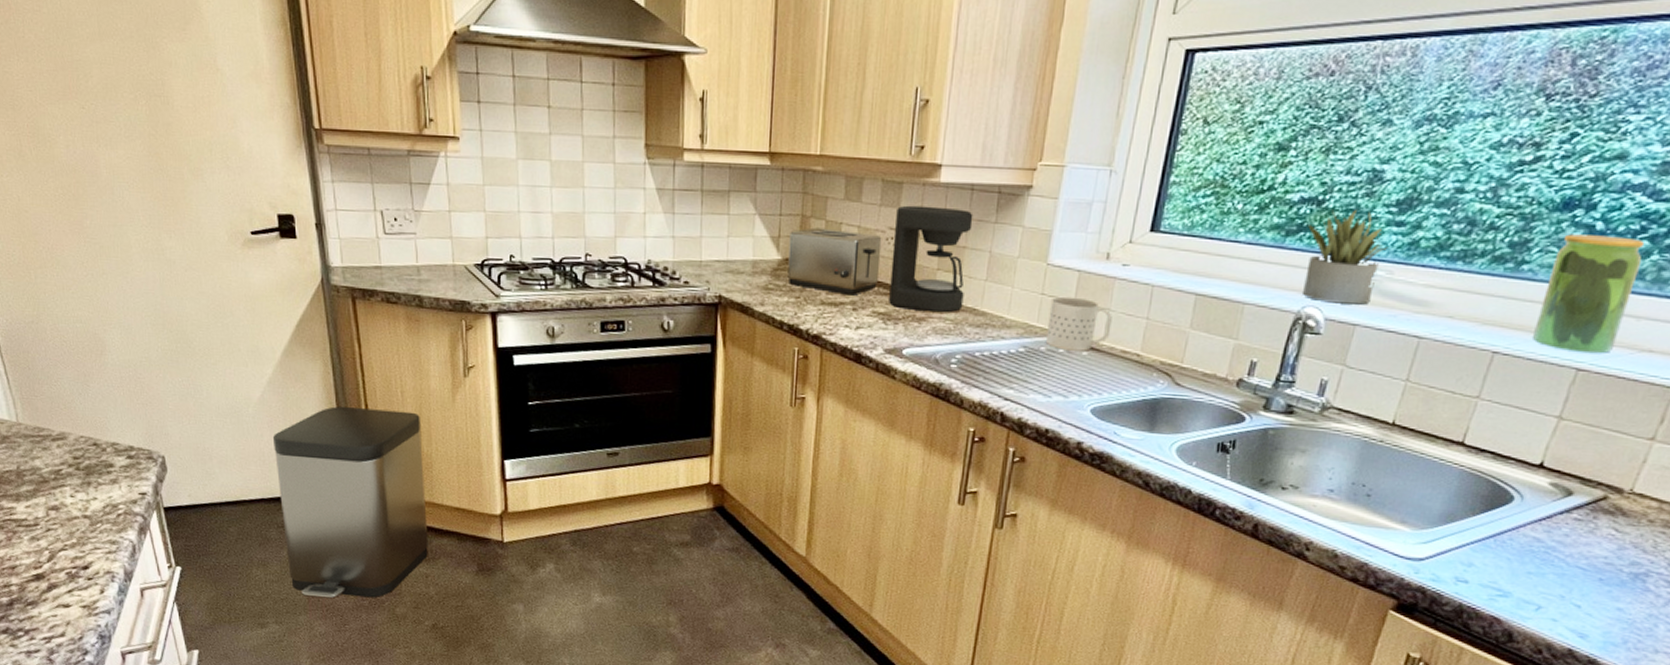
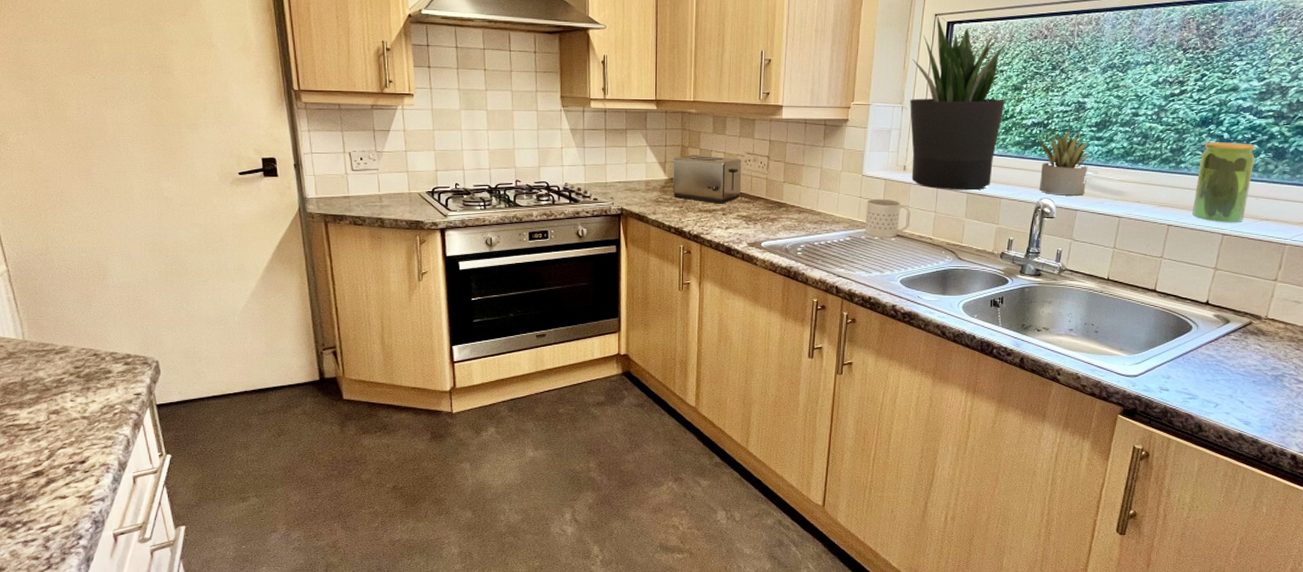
pedal bin: present [272,406,428,599] -> none [255,311,389,471]
coffee maker: present [889,205,973,314] -> none [749,136,807,214]
planter: none [1117,40,1273,291] -> present [910,16,1007,191]

